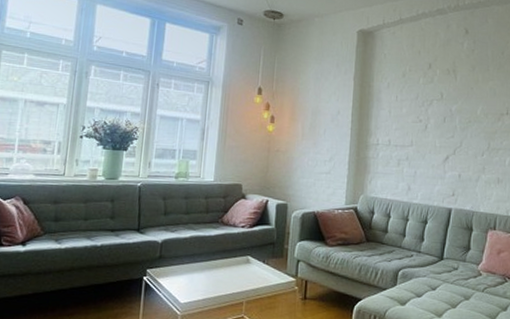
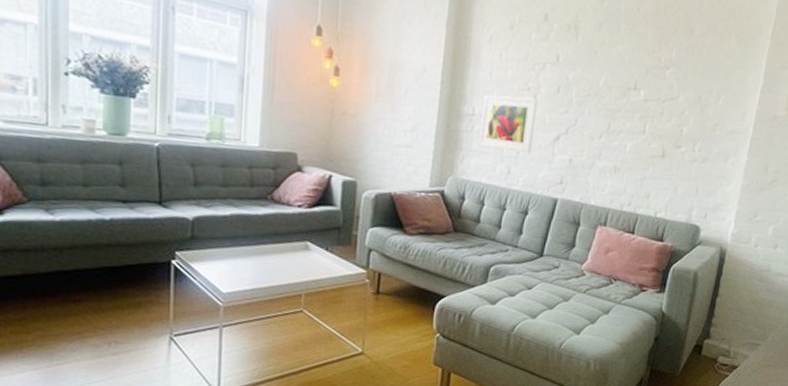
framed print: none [384,127,429,172] -> present [479,94,539,154]

